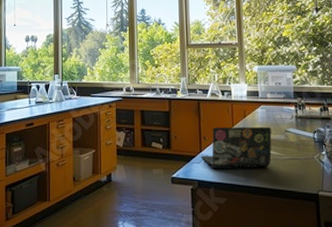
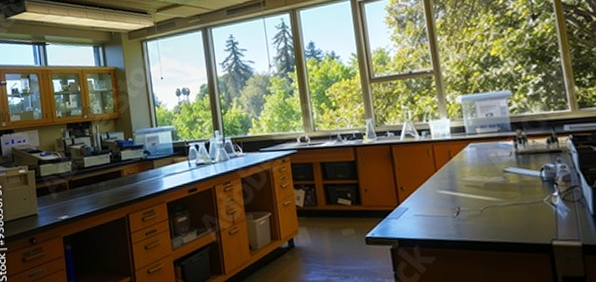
laptop: present [201,126,272,169] -> none [399,168,488,224]

